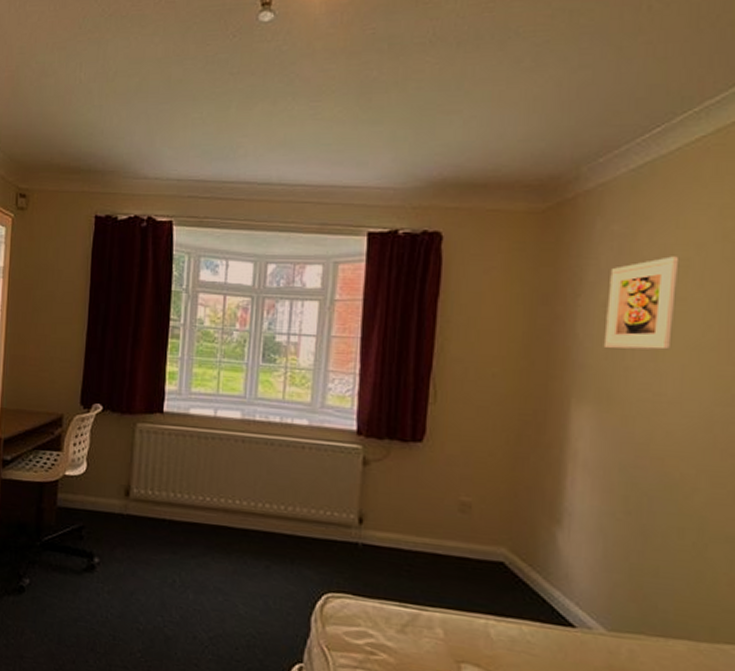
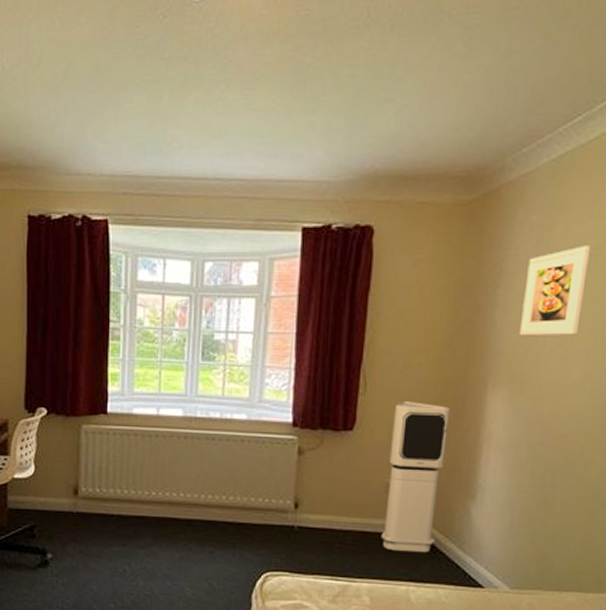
air purifier: none [455,413,530,583] -> present [381,401,451,553]

